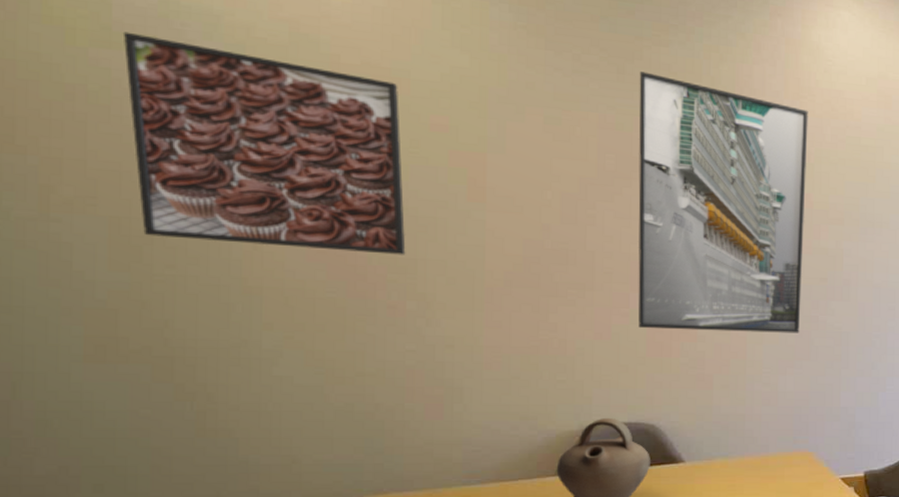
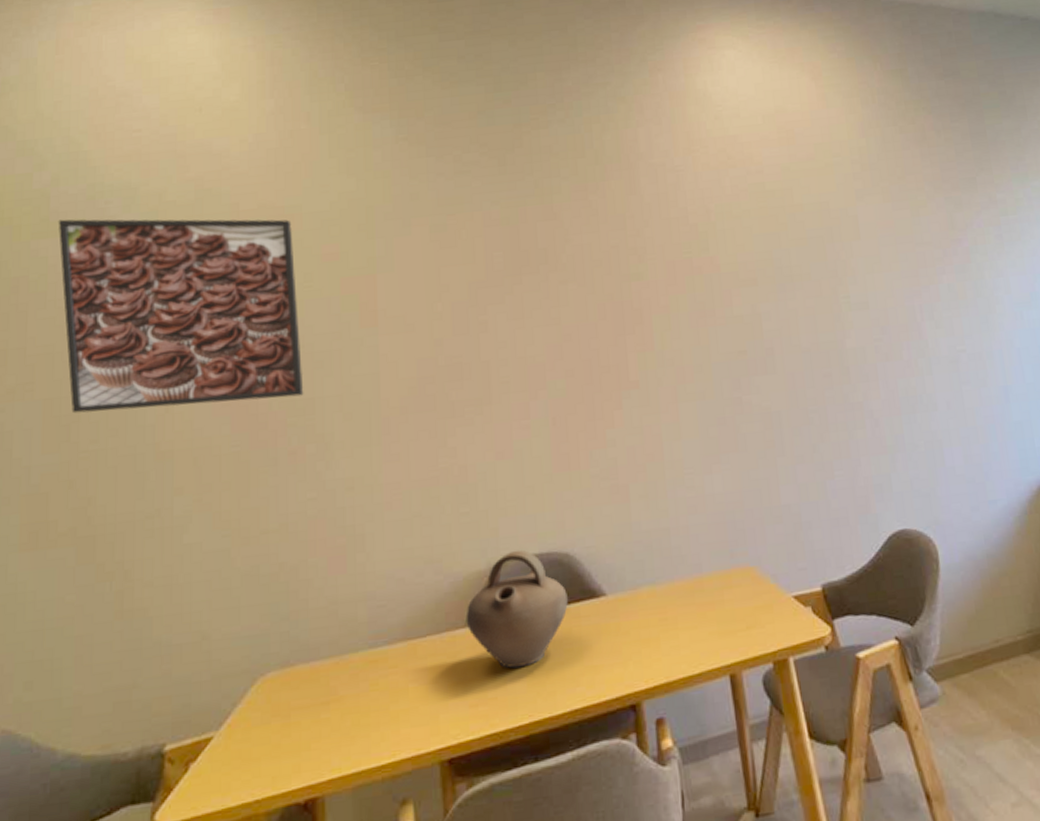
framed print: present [638,71,809,333] -> none [520,158,722,441]

